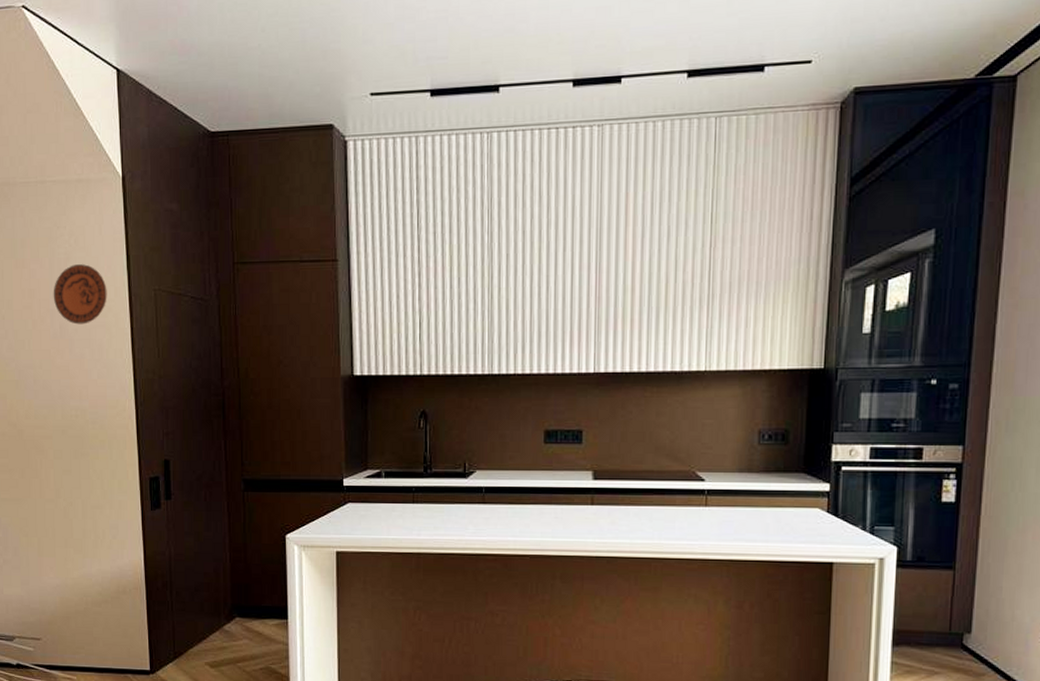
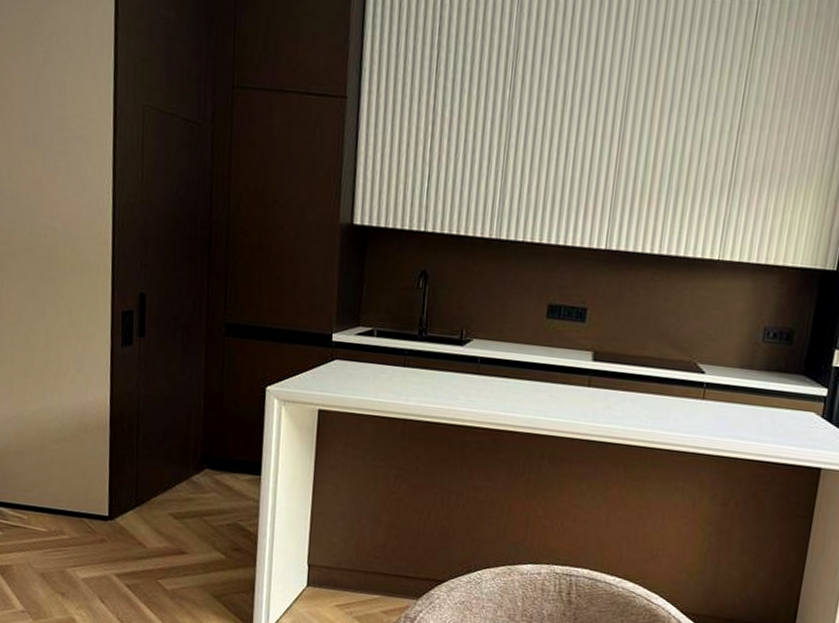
decorative plate: present [53,264,107,325] -> none [28,66,90,135]

